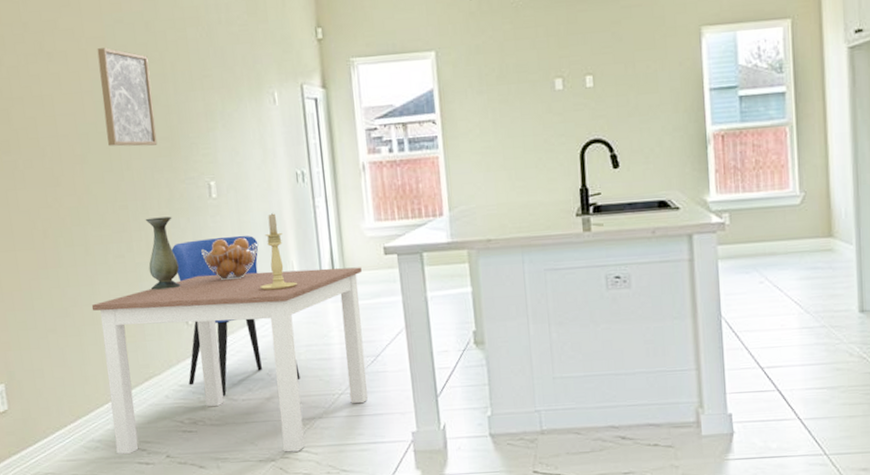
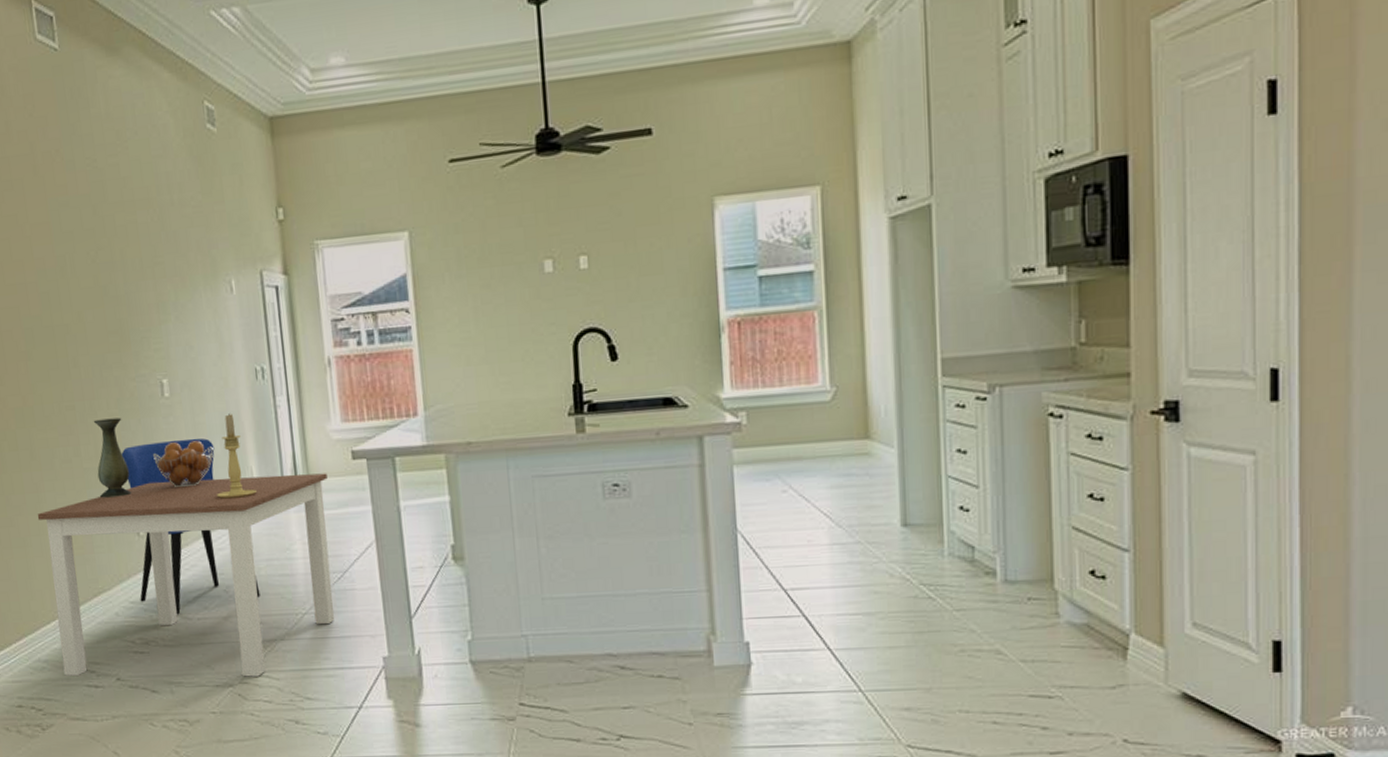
wall art: present [97,48,158,147] -> none [41,234,106,342]

